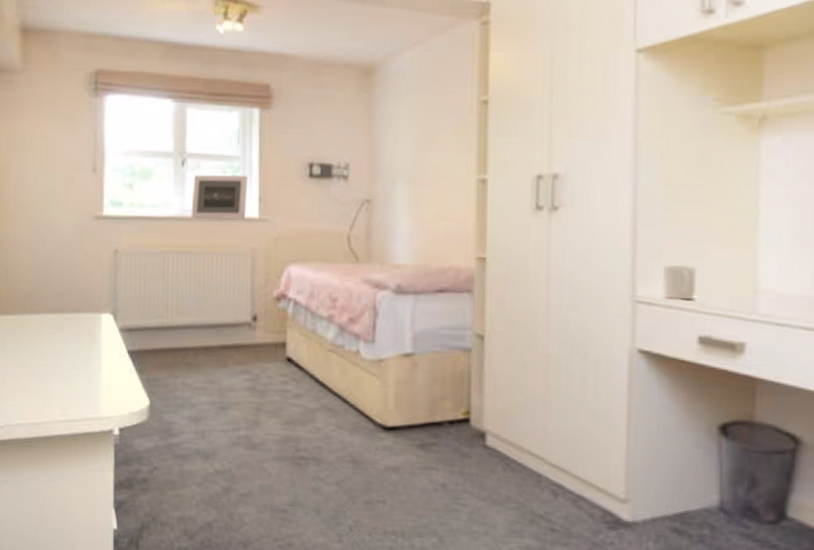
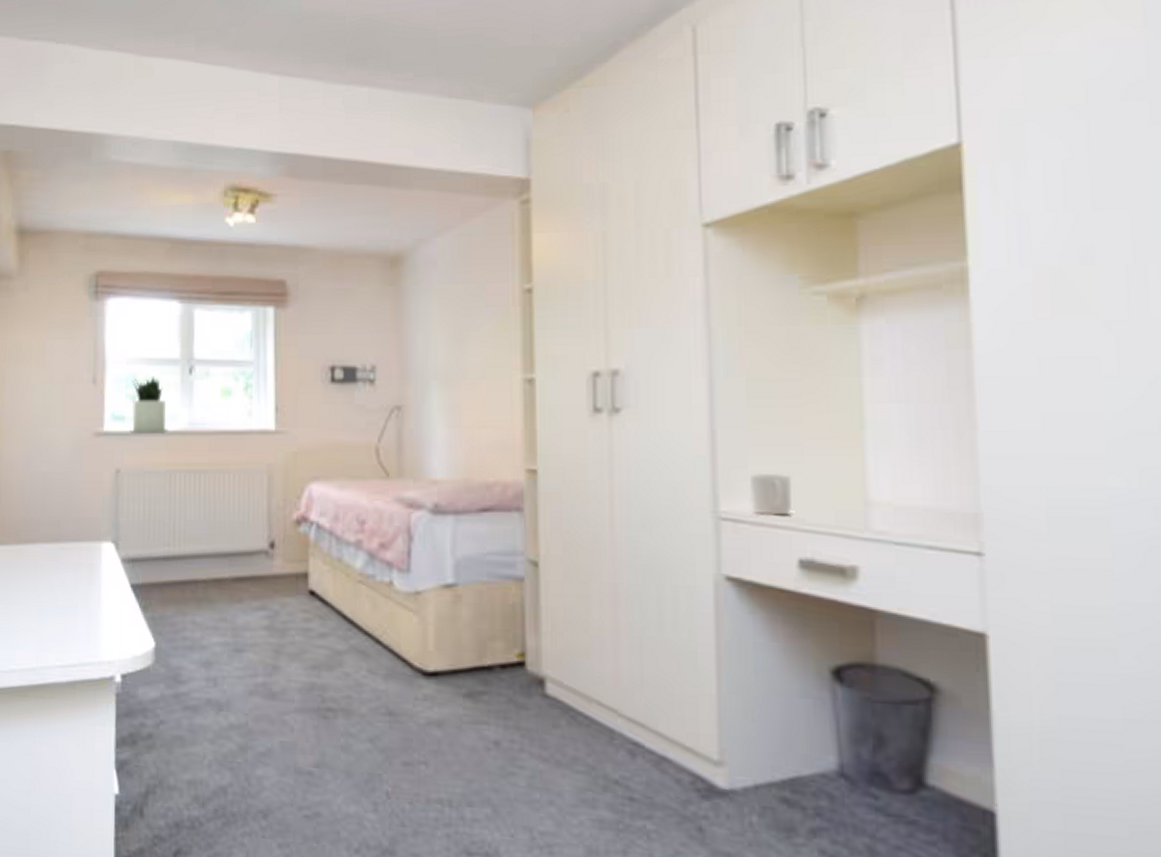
planter: none [127,166,163,220] -> present [129,375,169,435]
picture frame: present [191,174,248,220] -> none [199,382,263,434]

